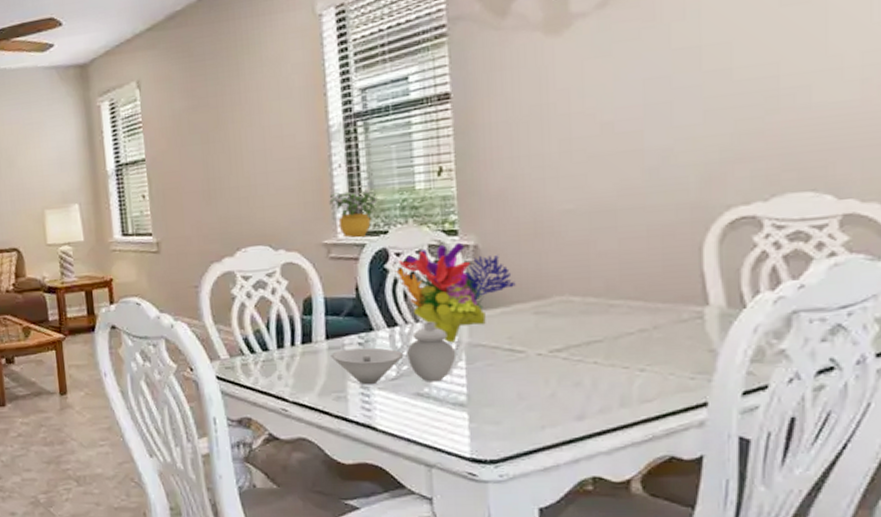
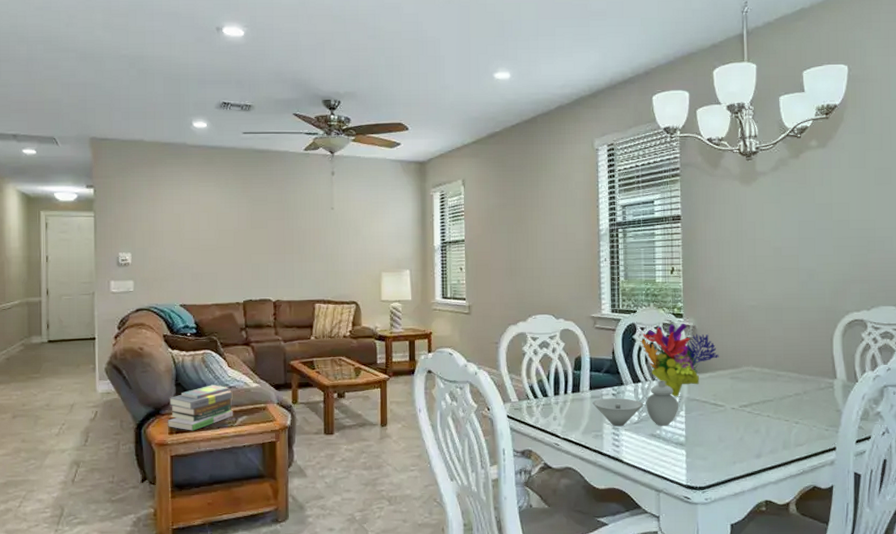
potted flower: present [329,186,379,238] -> none [597,277,631,314]

